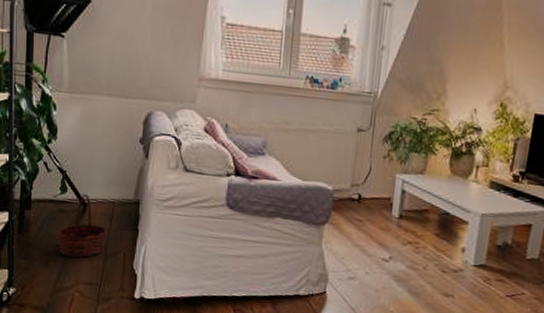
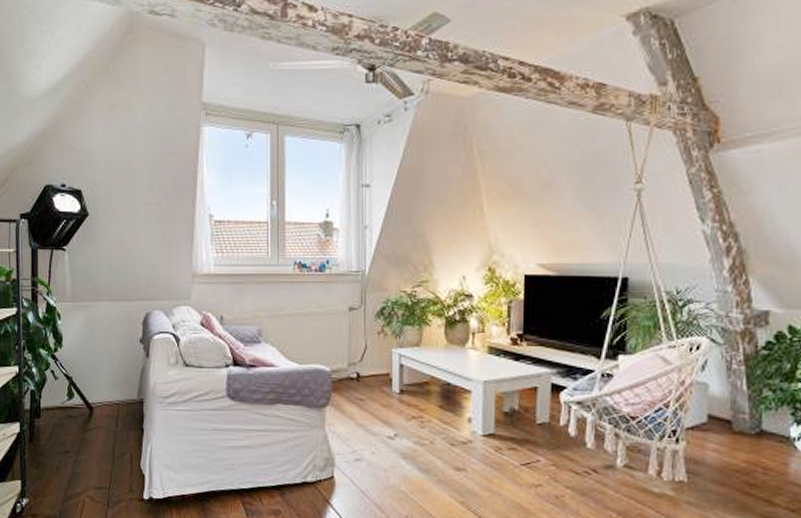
basket: present [56,194,107,258] -> none [65,398,114,463]

